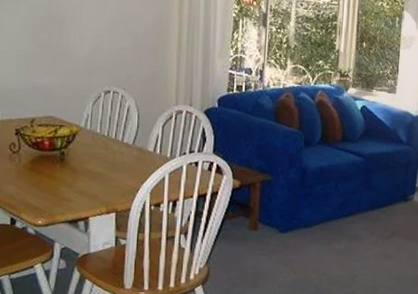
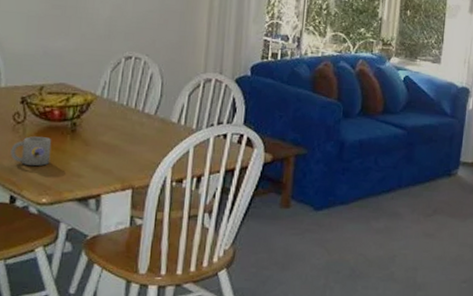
mug: none [9,165,44,191] -> present [10,136,52,166]

